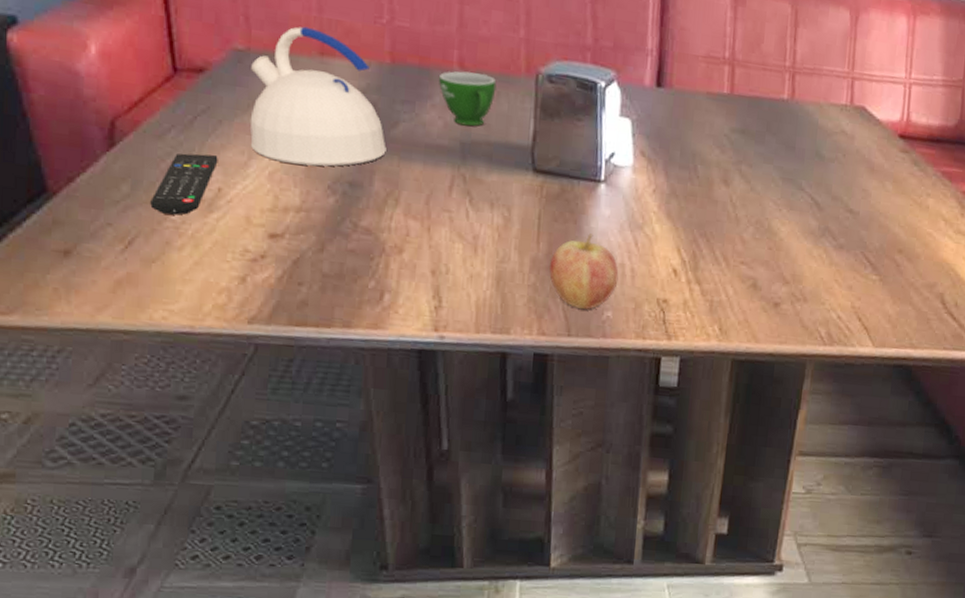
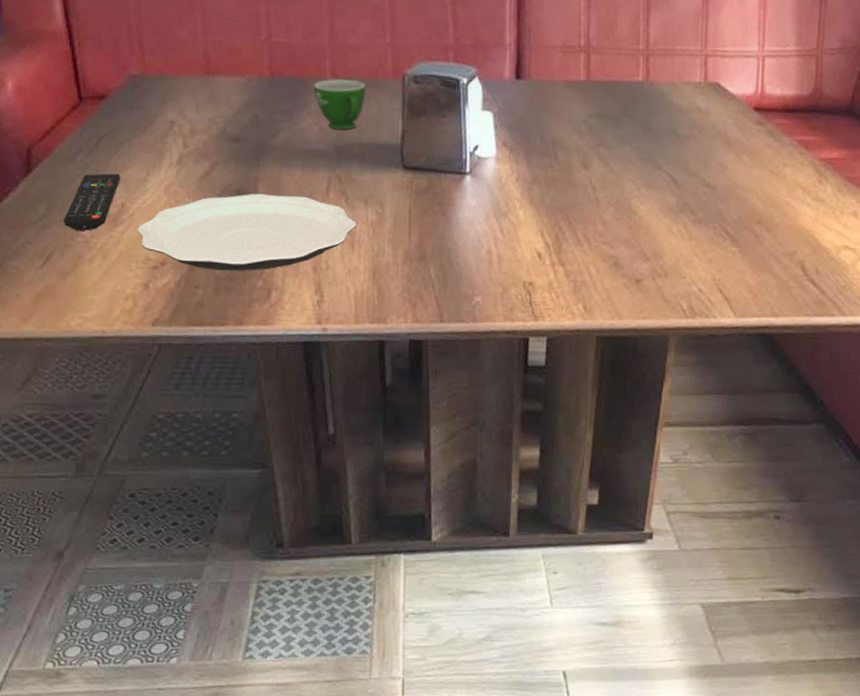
plate: none [235,187,481,270] -> present [137,193,356,271]
kettle: present [250,26,387,167] -> none [146,49,268,178]
fruit: present [549,233,619,309] -> none [421,224,486,296]

